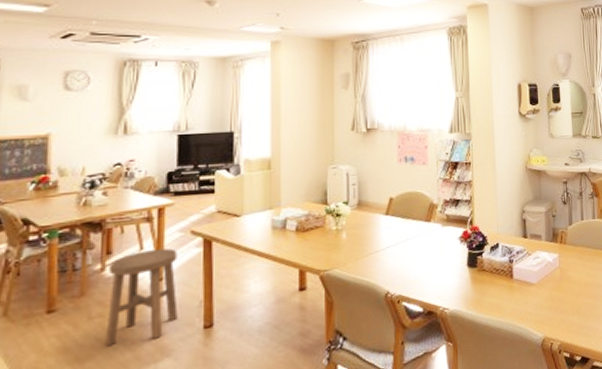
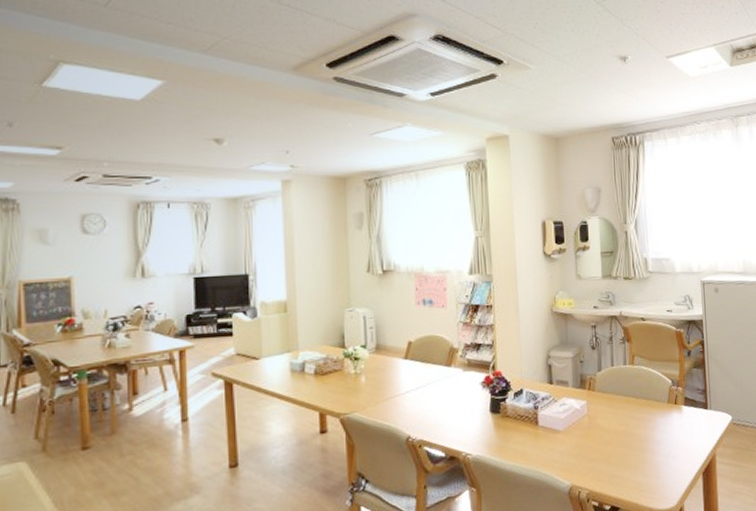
stool: present [105,248,178,347] -> none [137,390,204,483]

